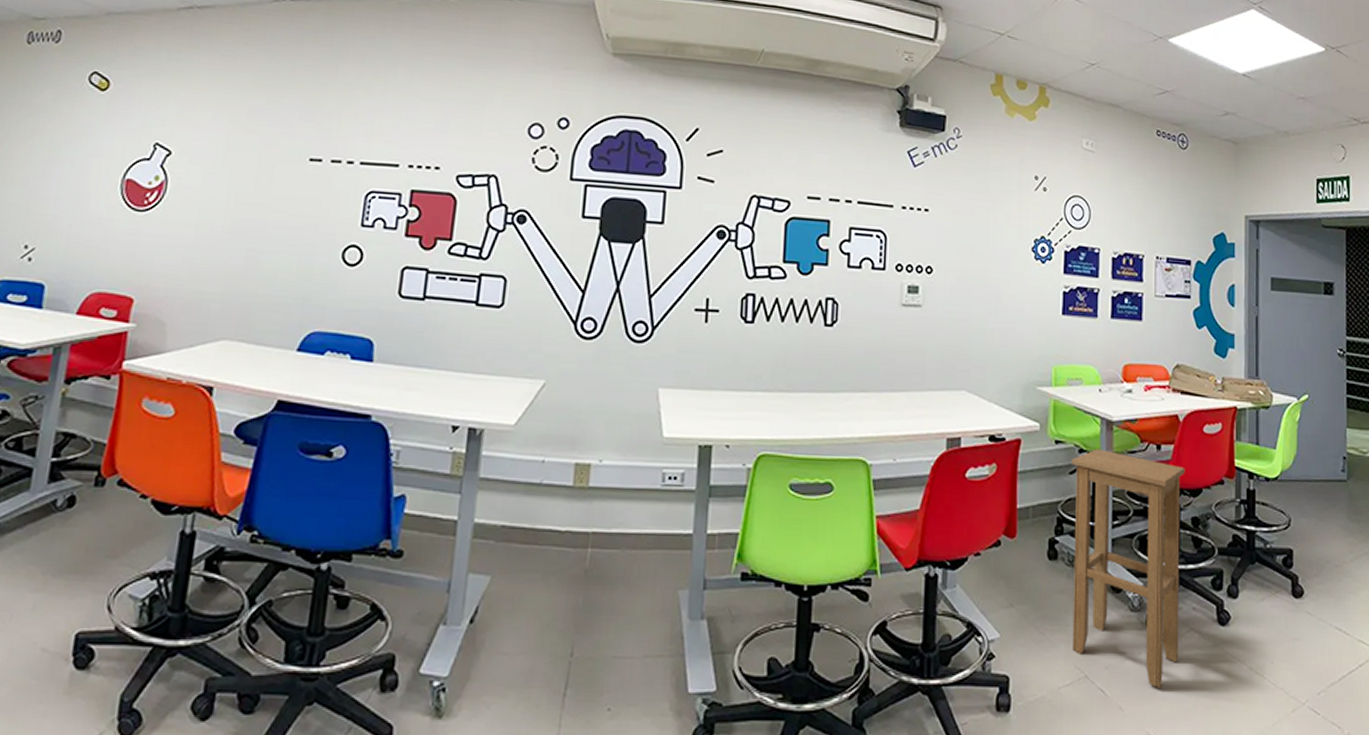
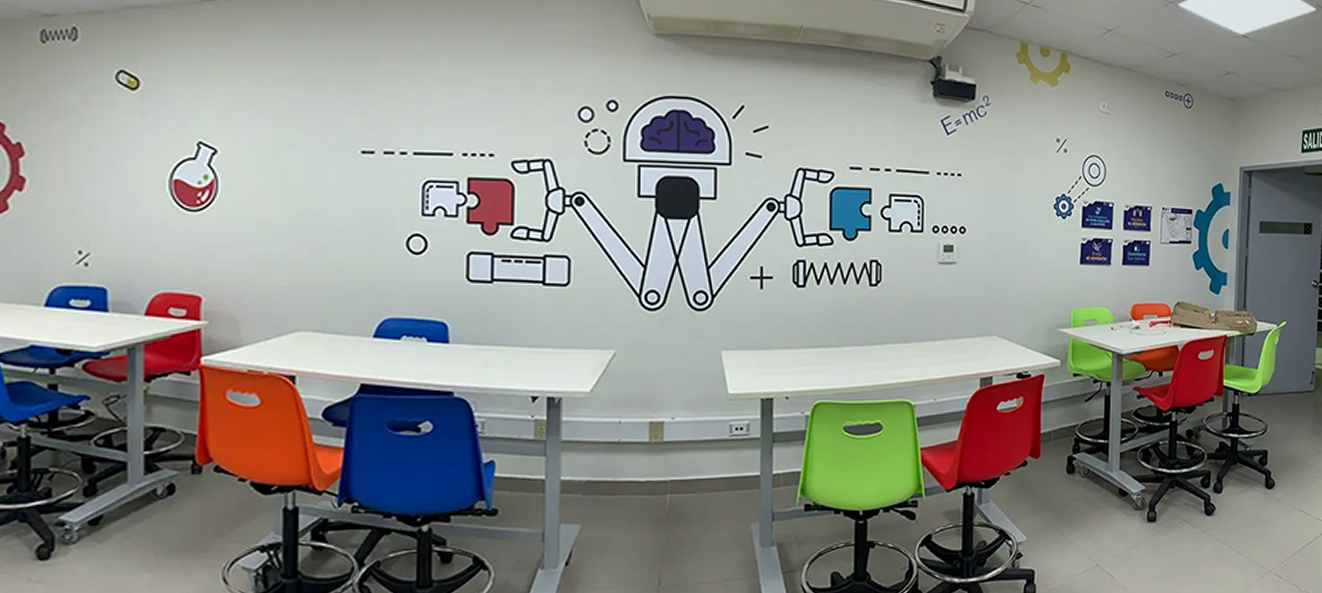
stool: present [1072,449,1185,688] -> none [1086,379,1182,569]

